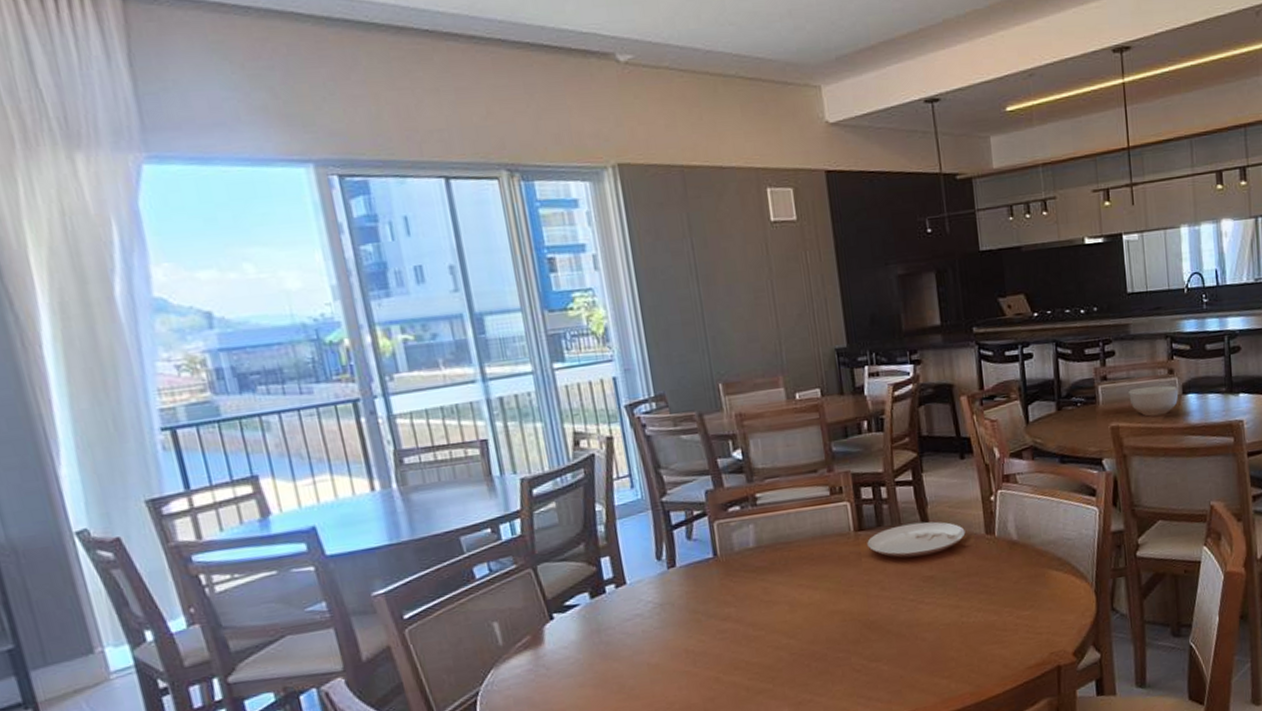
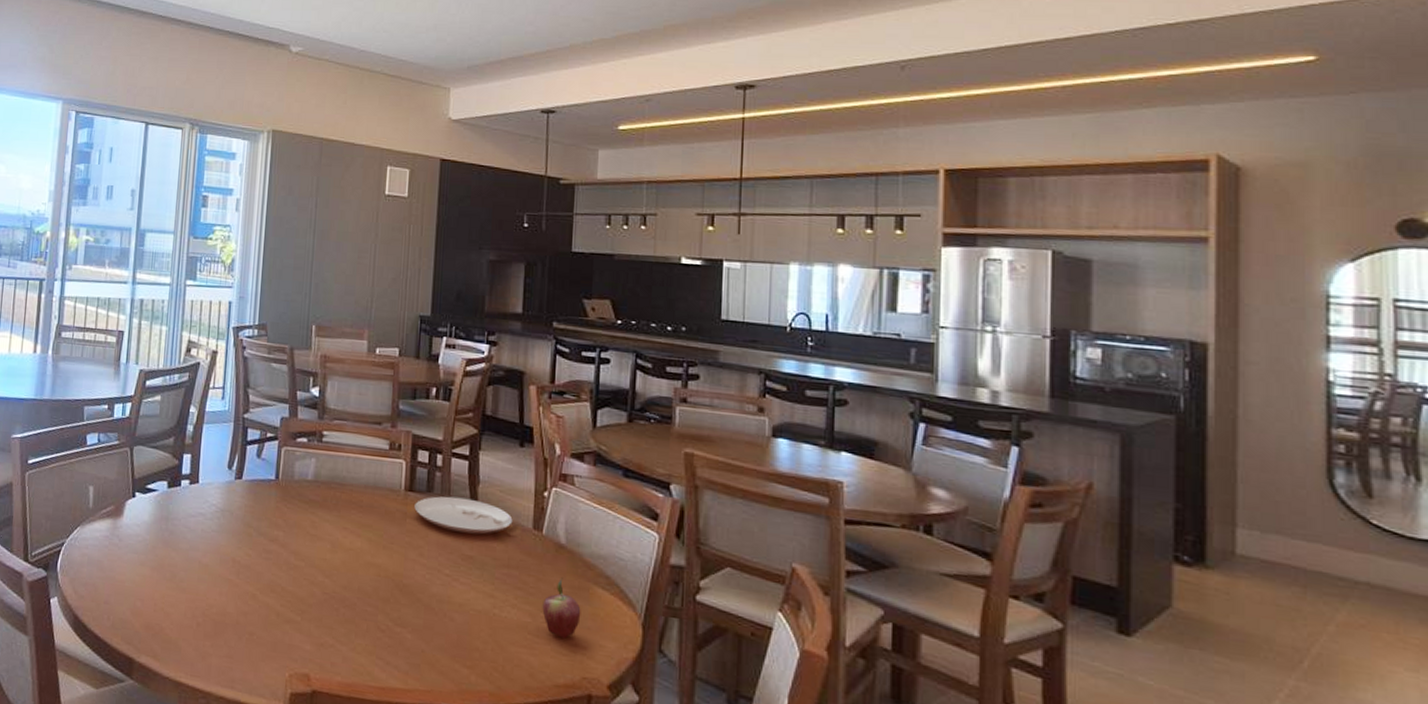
fruit: none [1005,570,1041,625] -> present [542,577,581,639]
bowl: present [1127,385,1179,417] -> none [708,417,768,455]

